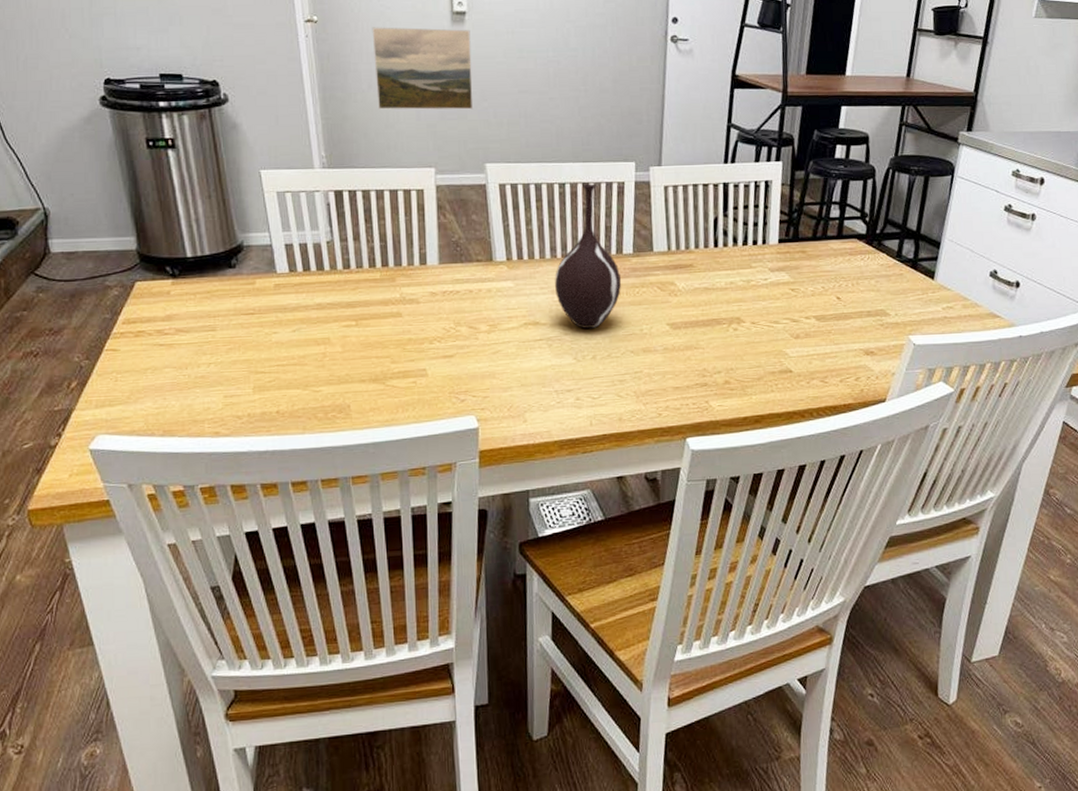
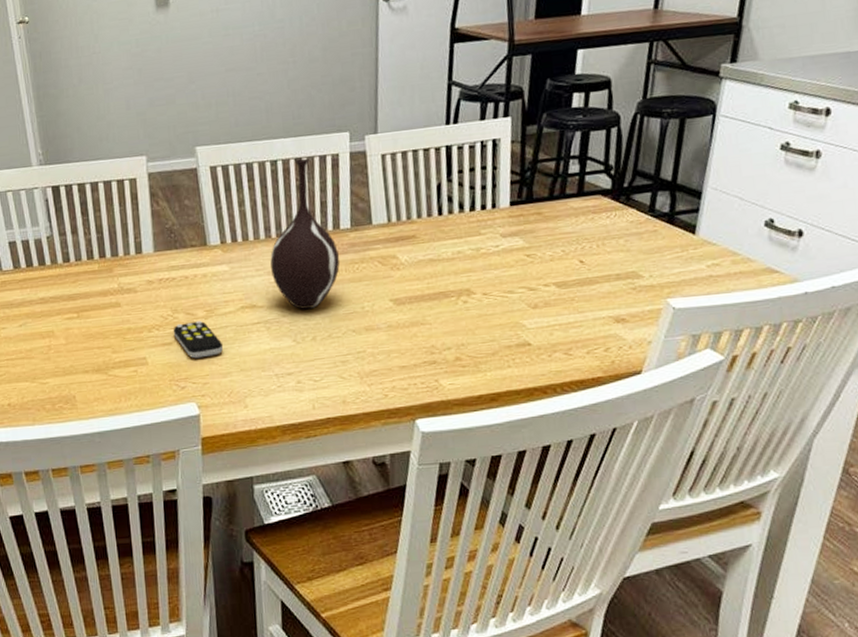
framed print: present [372,27,474,110] -> none [80,13,181,103]
remote control: none [455,334,505,372] -> present [173,320,224,359]

